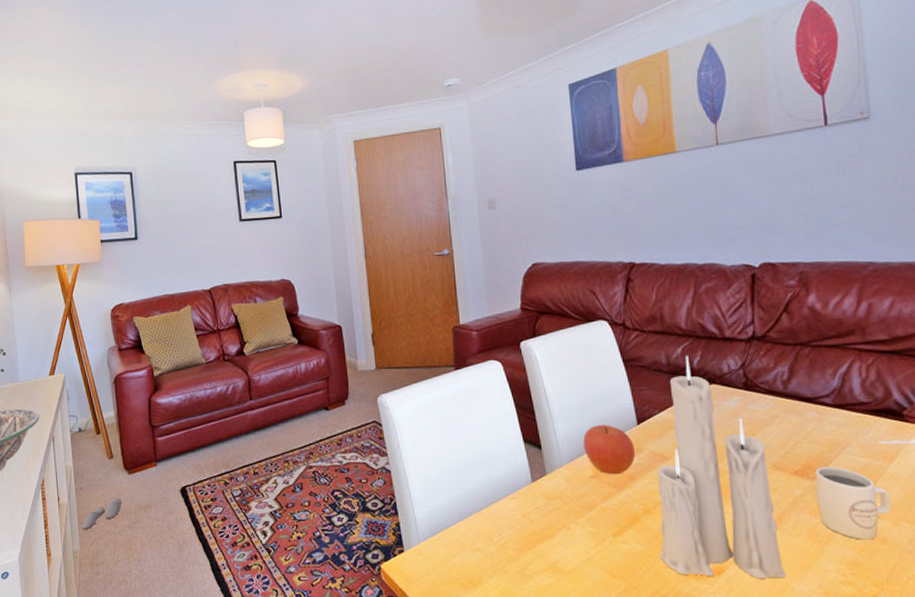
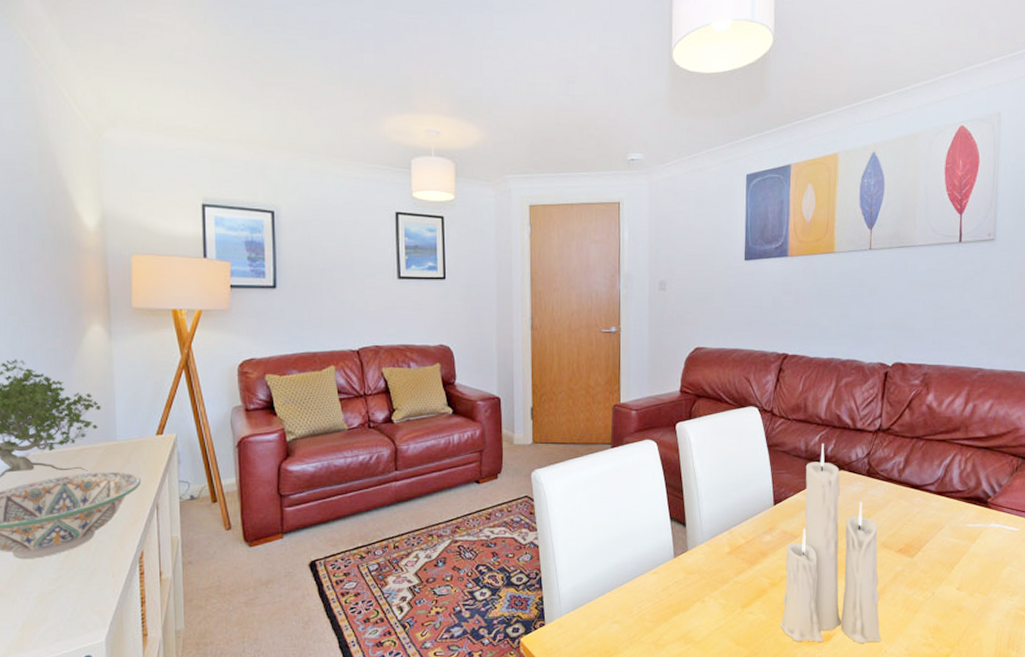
slippers: present [81,498,122,530] -> none [187,573,239,608]
fruit: present [582,425,635,475] -> none [723,505,769,551]
mug: present [815,466,891,540] -> none [912,545,969,608]

